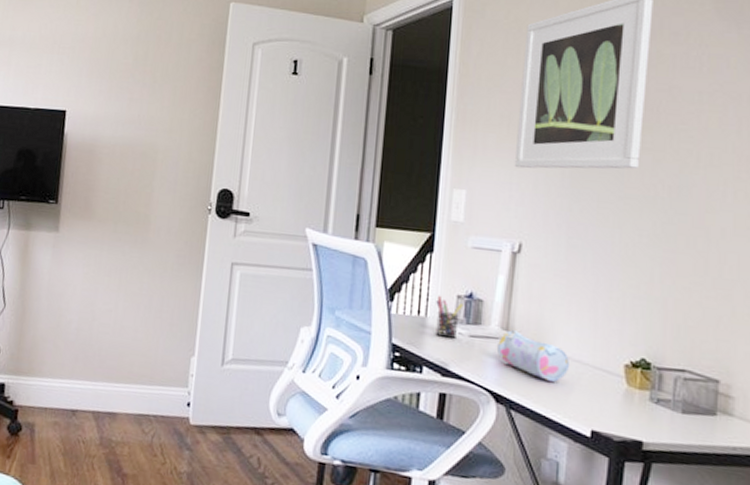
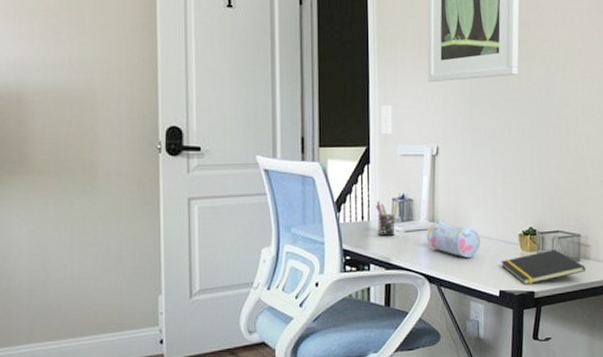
notepad: none [596,392,724,432] -> present [501,250,586,285]

